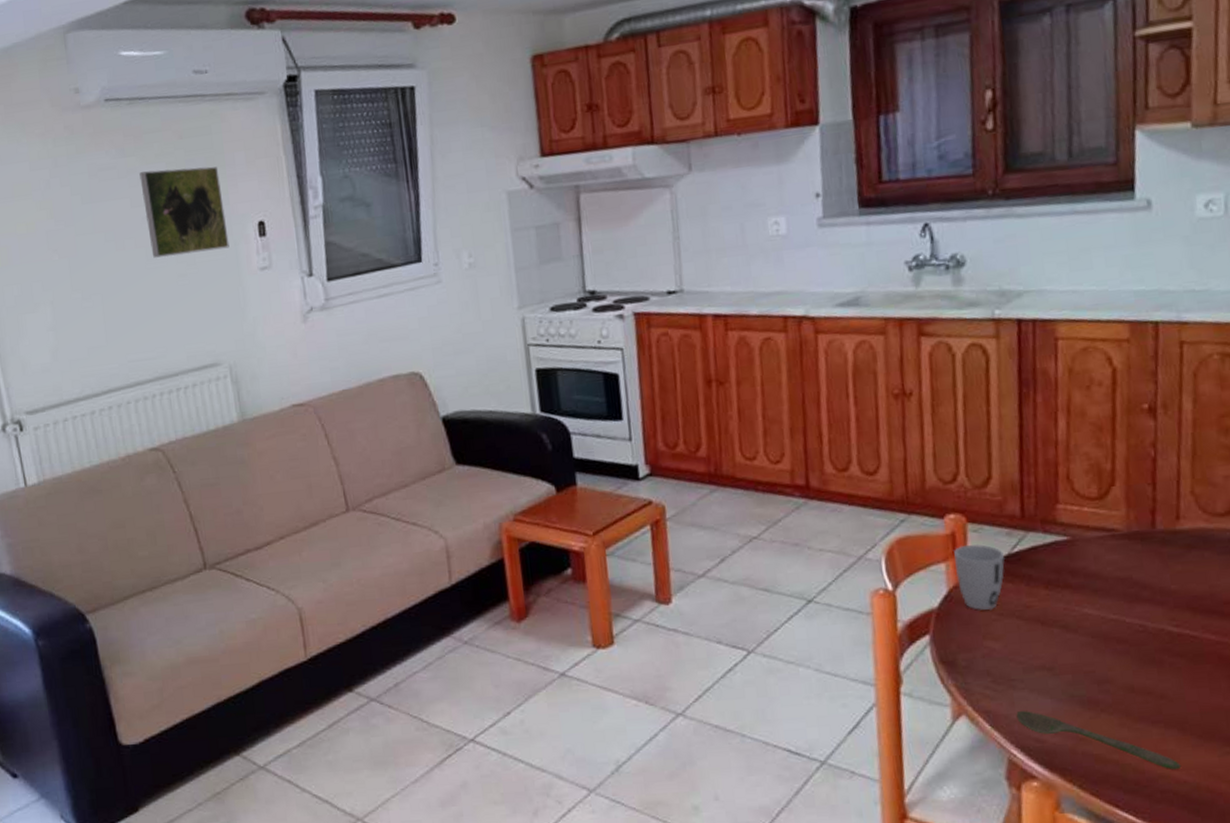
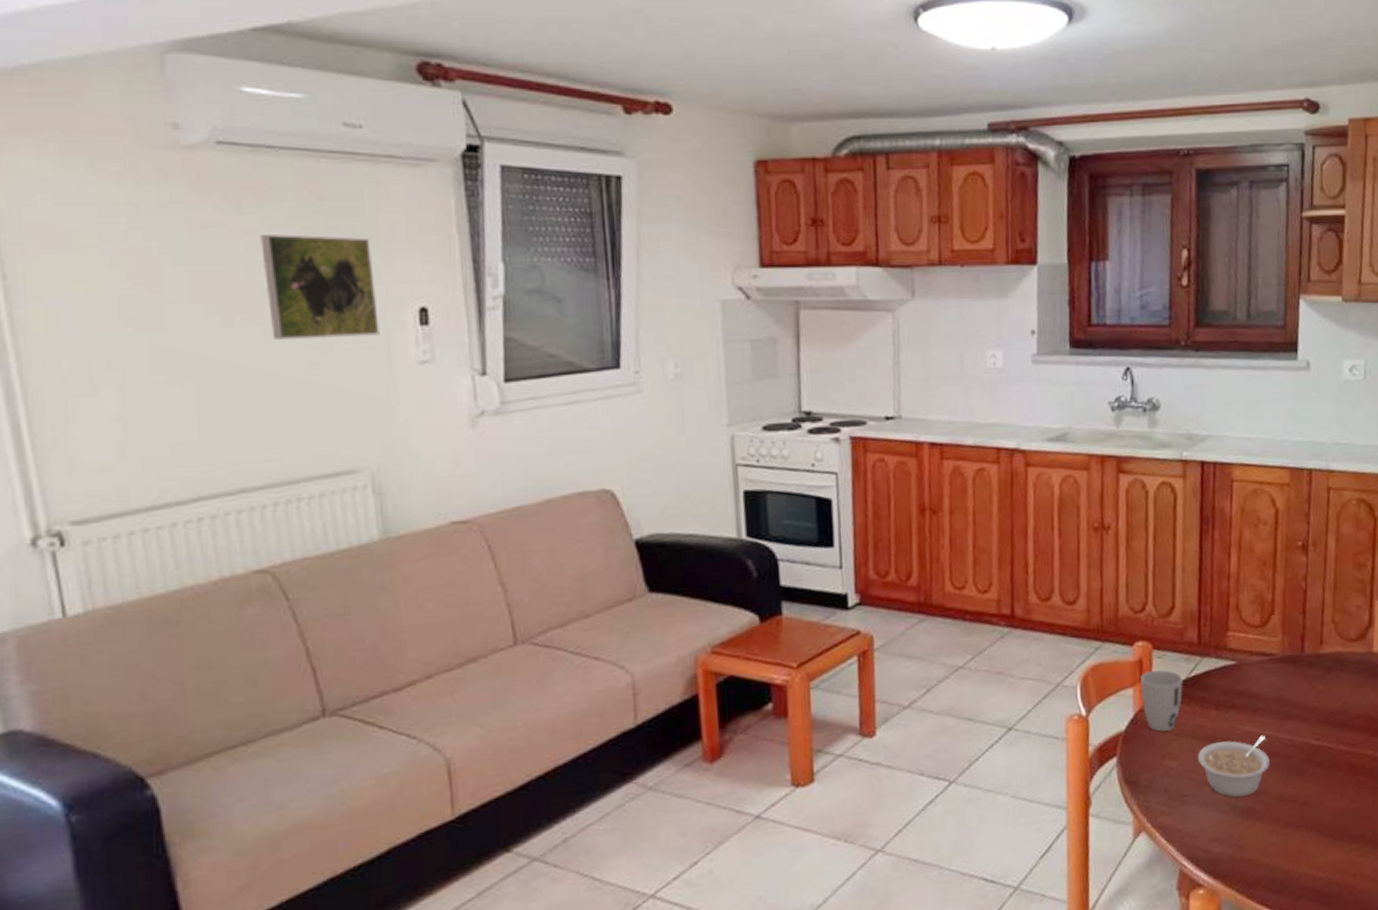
spoon: present [1016,711,1182,769] -> none [1187,824,1317,868]
legume: none [1025,619,1116,686] -> present [1197,735,1270,798]

